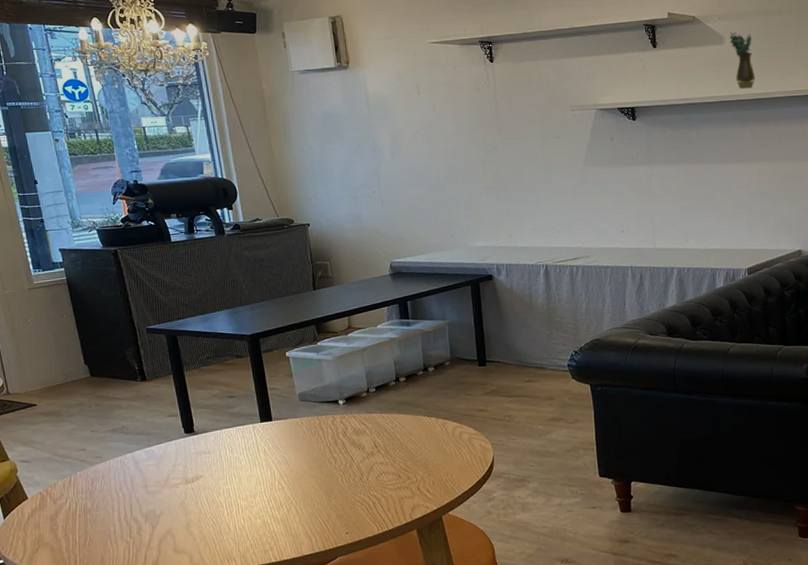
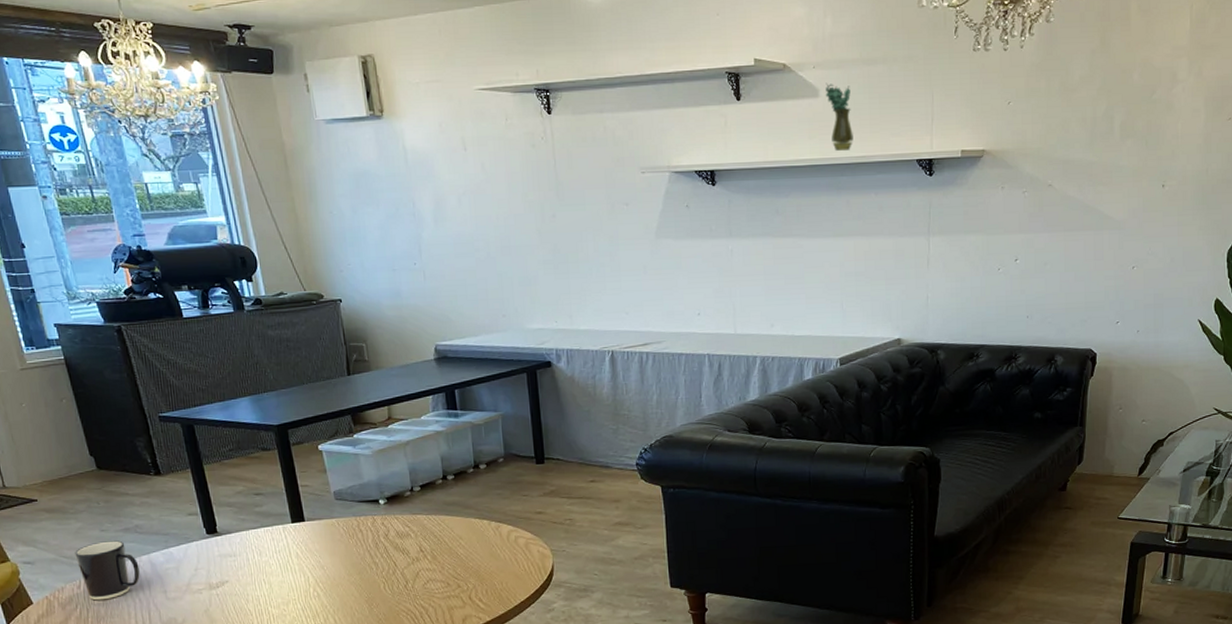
mug: none [67,440,124,495] -> present [75,540,140,601]

